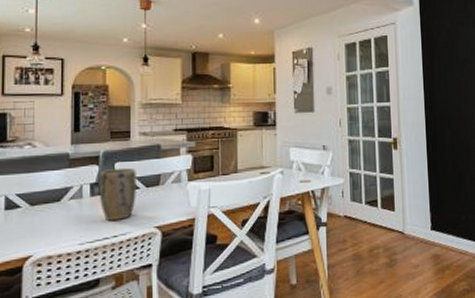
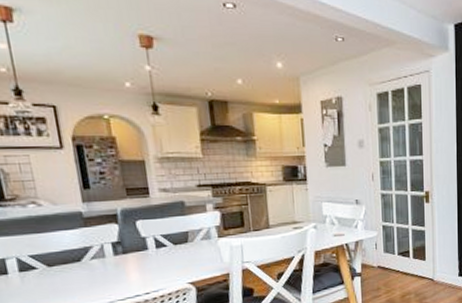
plant pot: present [99,167,136,221] -> none [120,225,165,279]

